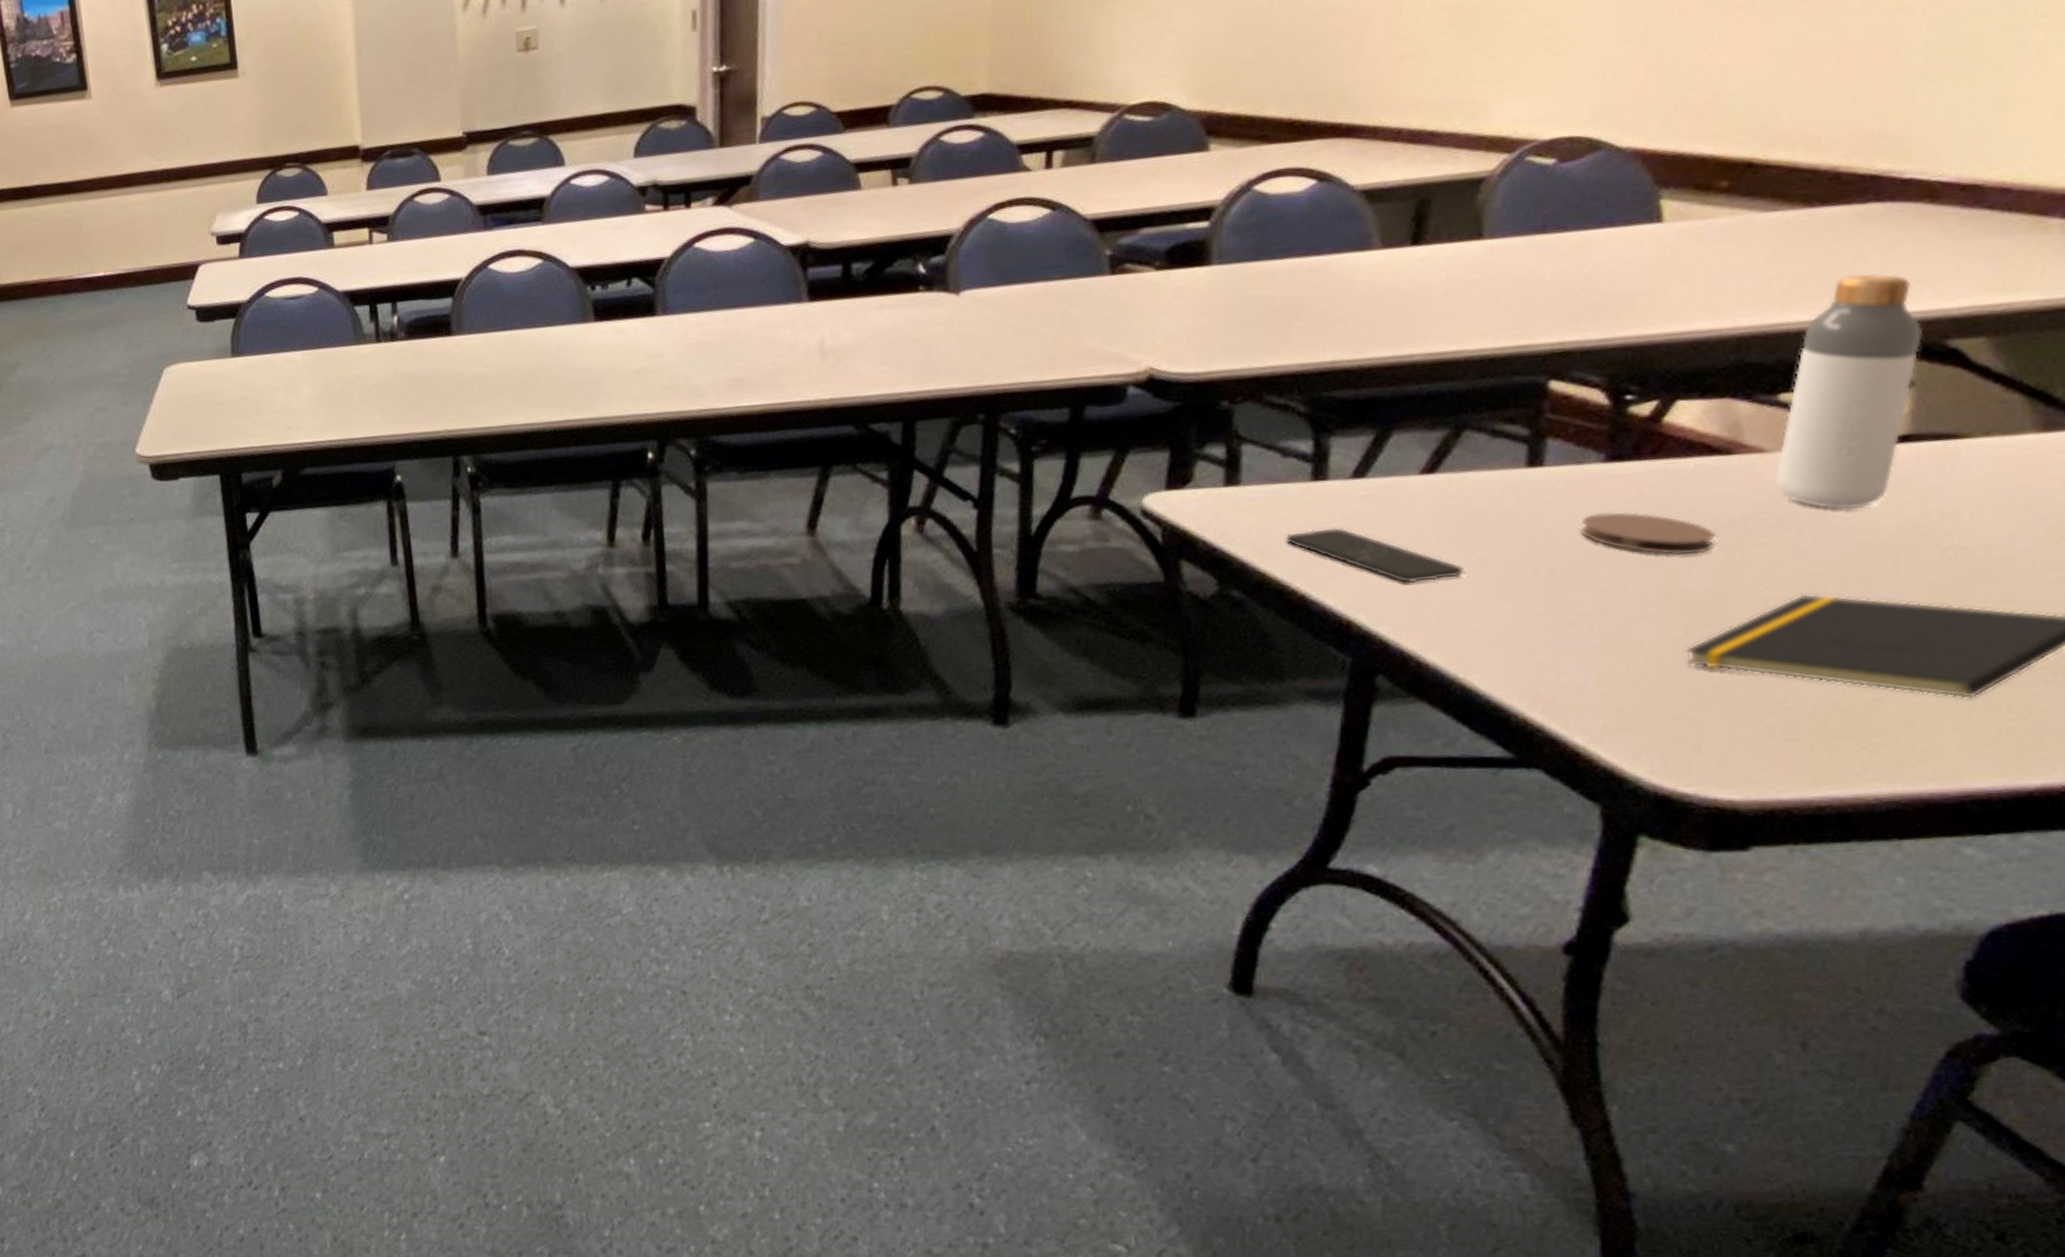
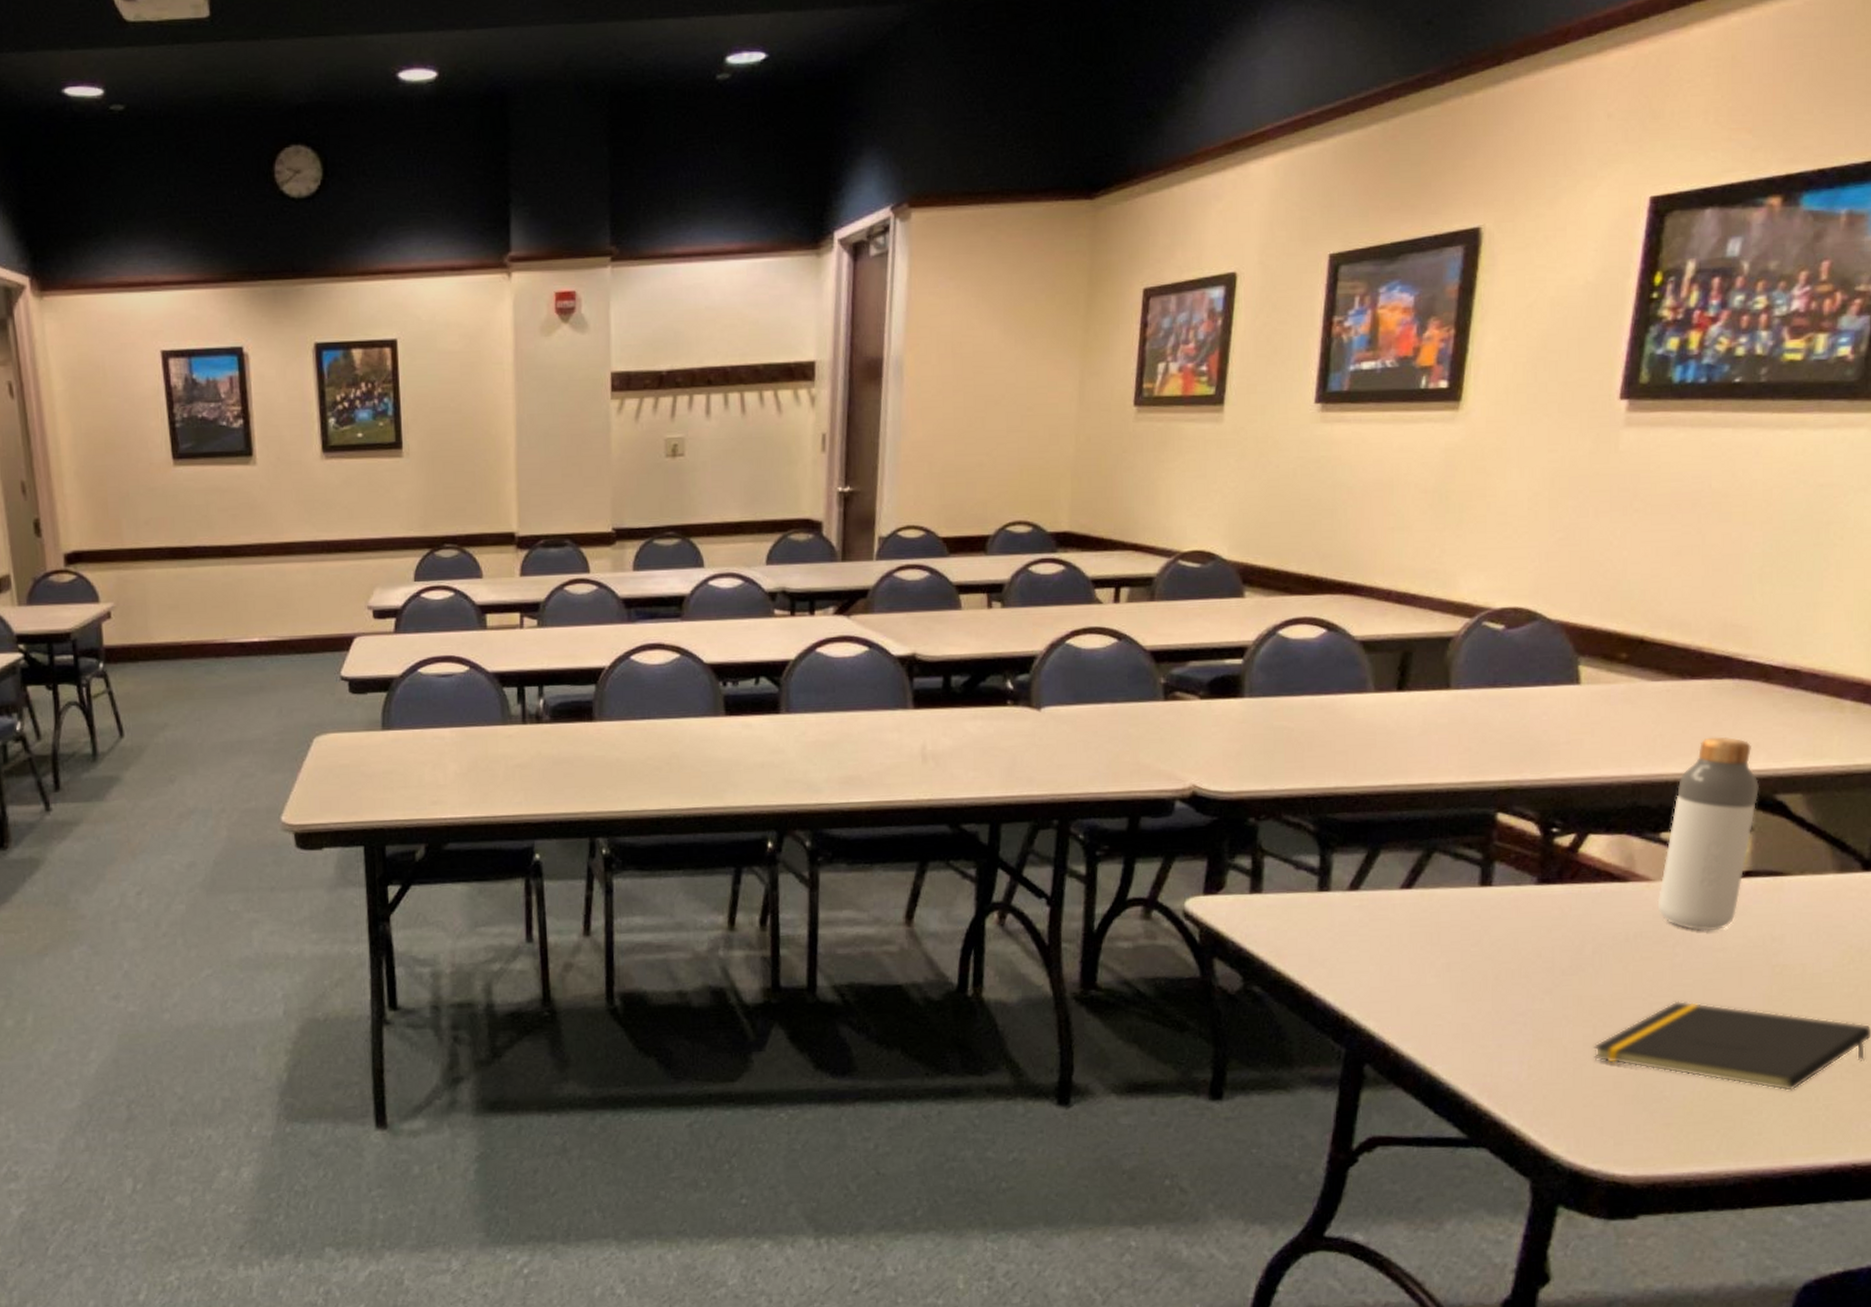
smartphone: present [1285,527,1464,583] -> none [1296,933,1432,984]
coaster: present [1581,512,1715,556] -> none [1519,927,1615,966]

